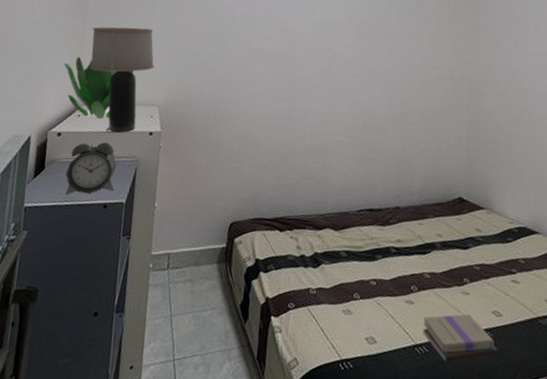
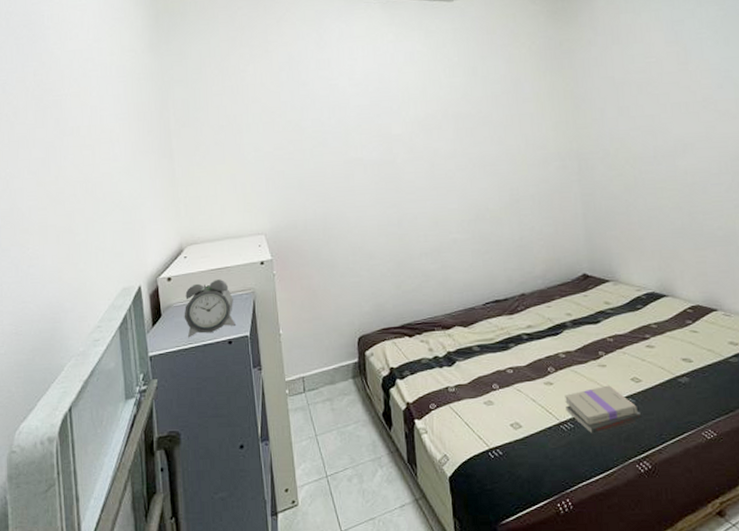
plant: present [64,56,134,120] -> none [160,197,232,258]
table lamp: present [90,27,155,134] -> none [181,157,253,269]

